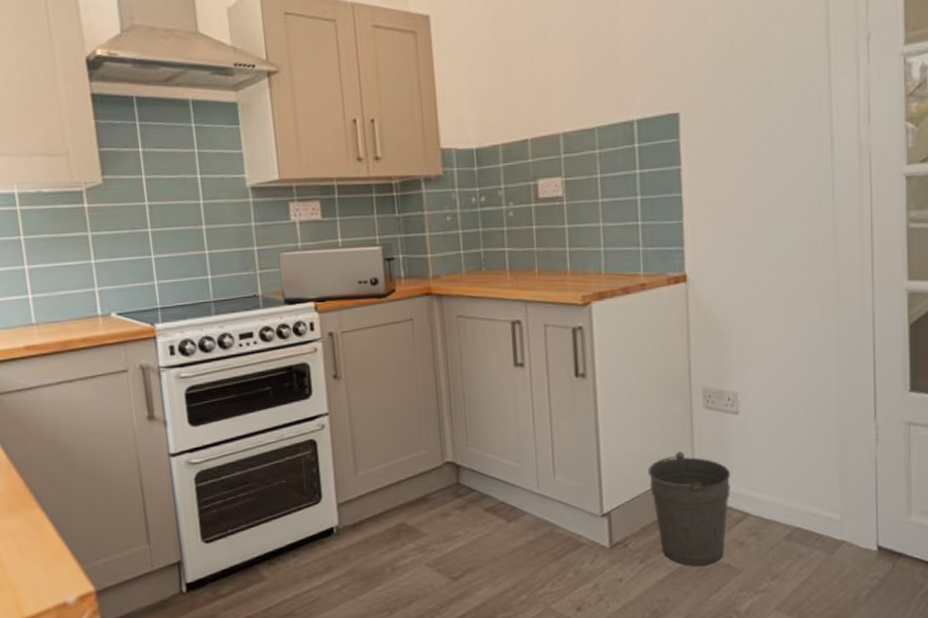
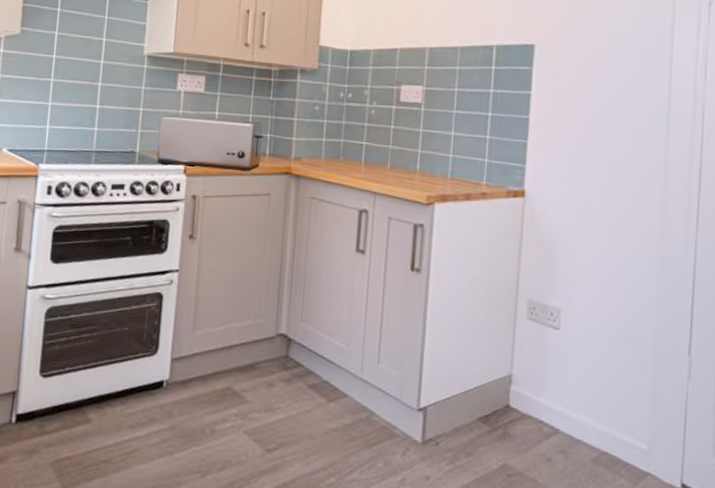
bucket: present [648,451,731,566] -> none [467,358,546,477]

